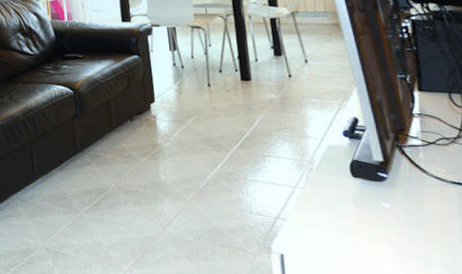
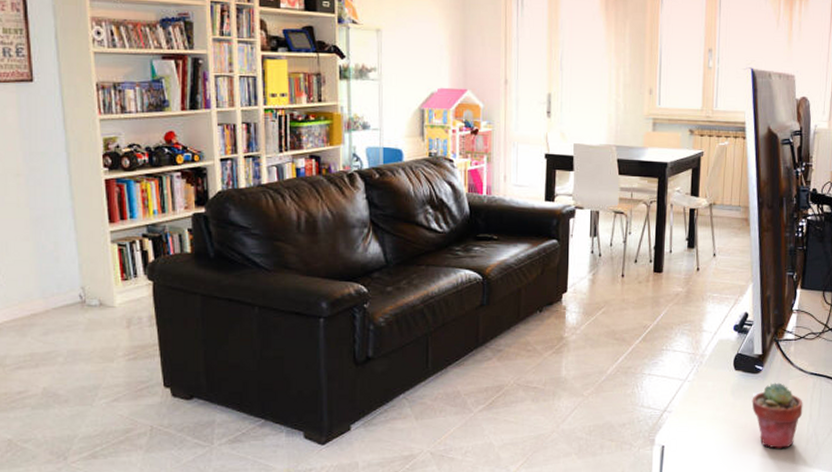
potted succulent: none [380,192,451,265] -> present [752,382,803,449]

